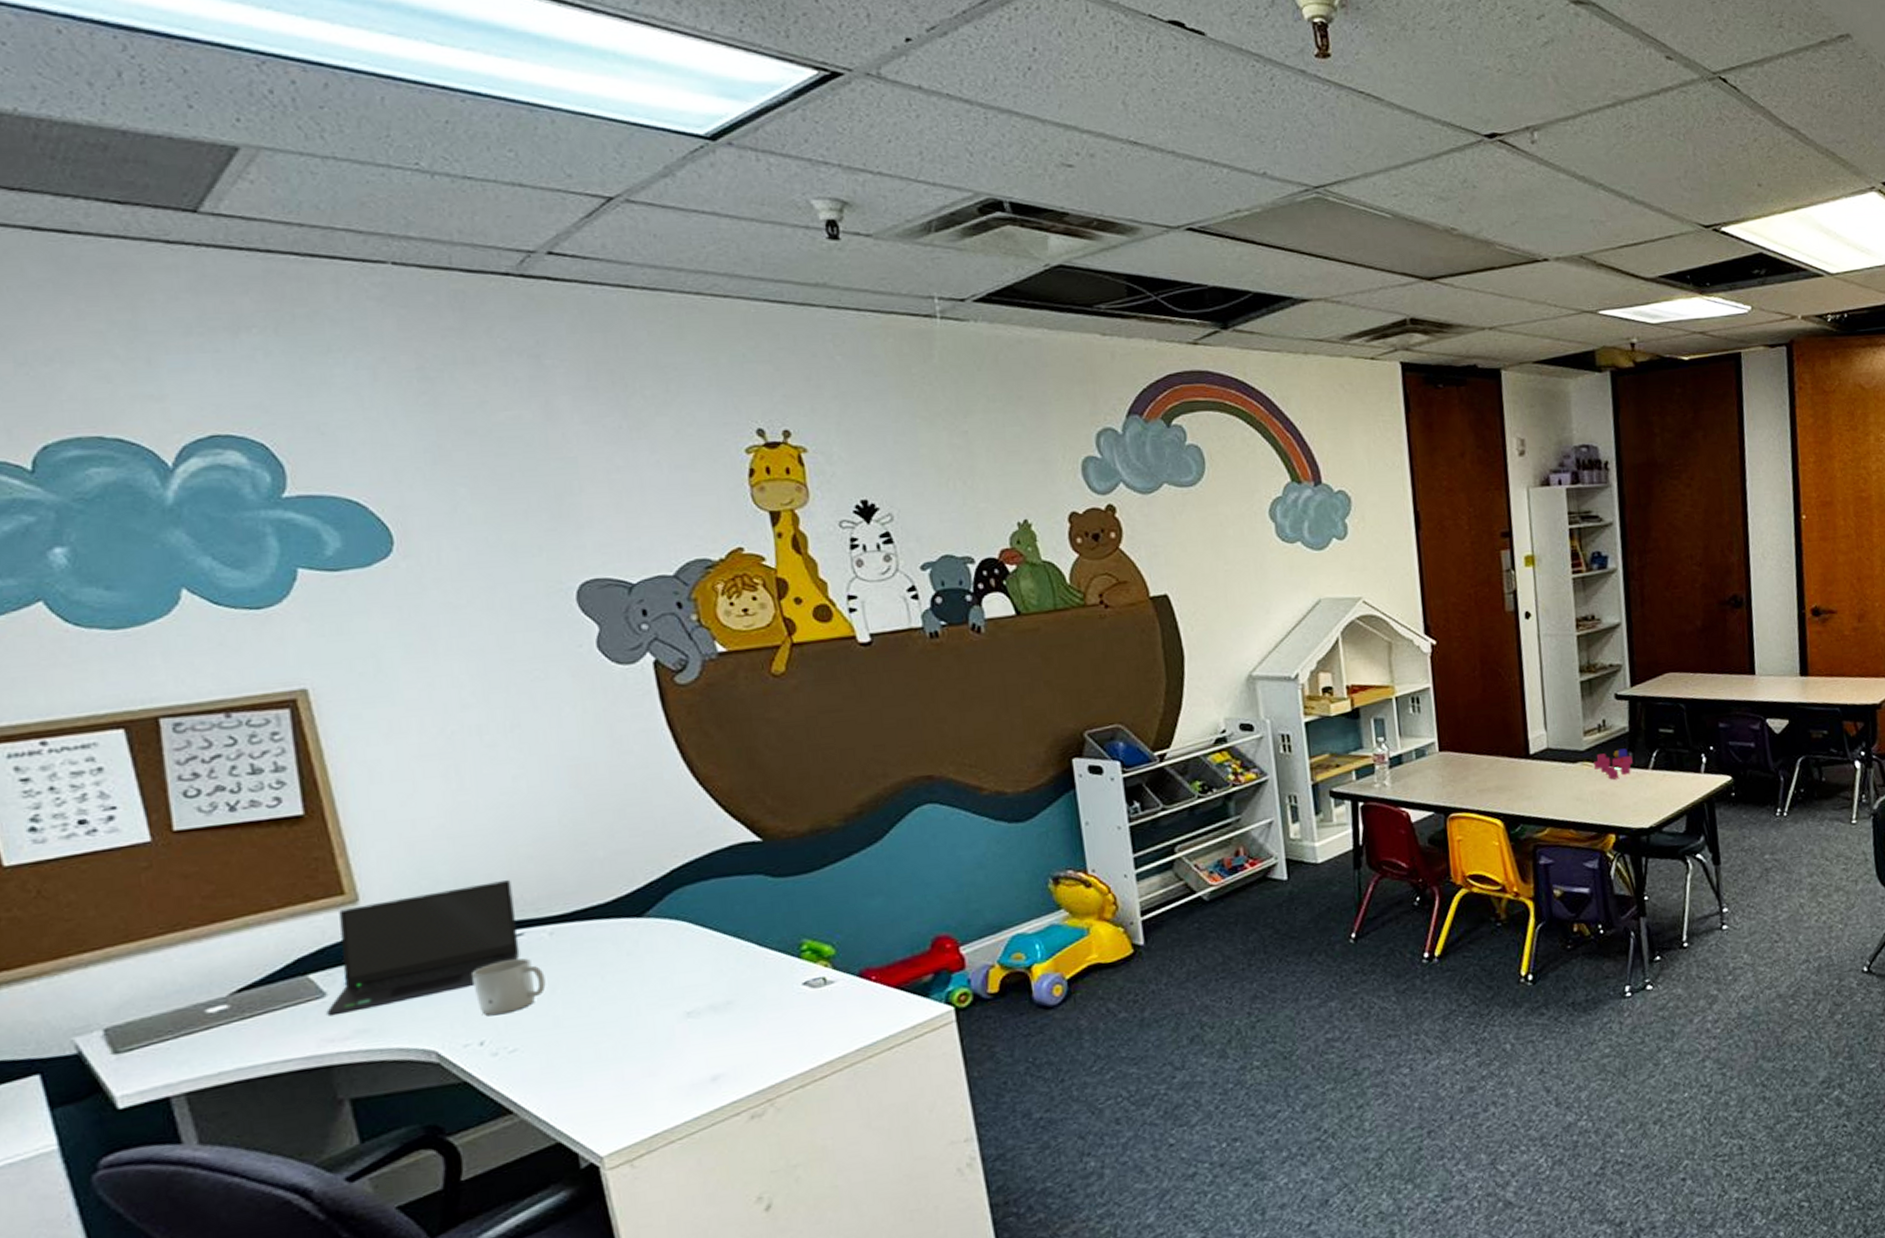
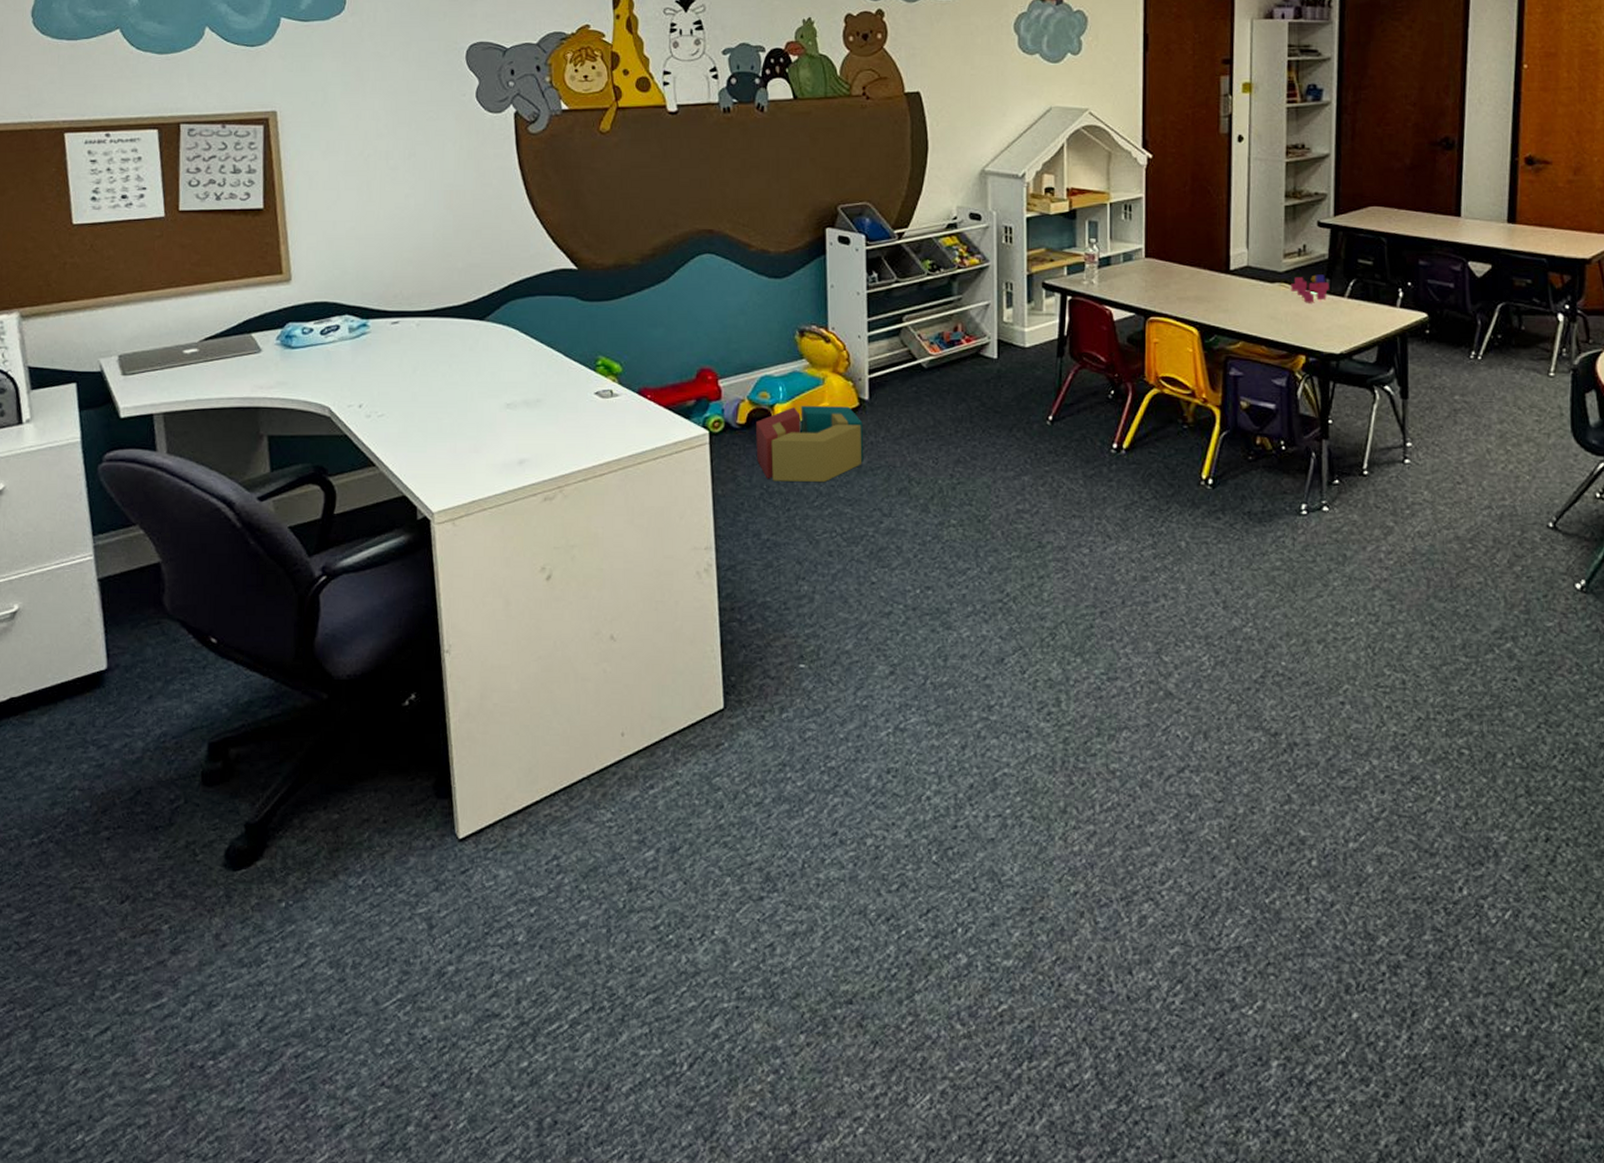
laptop: present [326,880,520,1017] -> none [260,278,395,368]
mug: present [470,958,546,1016] -> none [359,342,410,385]
toy box: none [1010,955,1146,1052] -> present [755,406,864,482]

